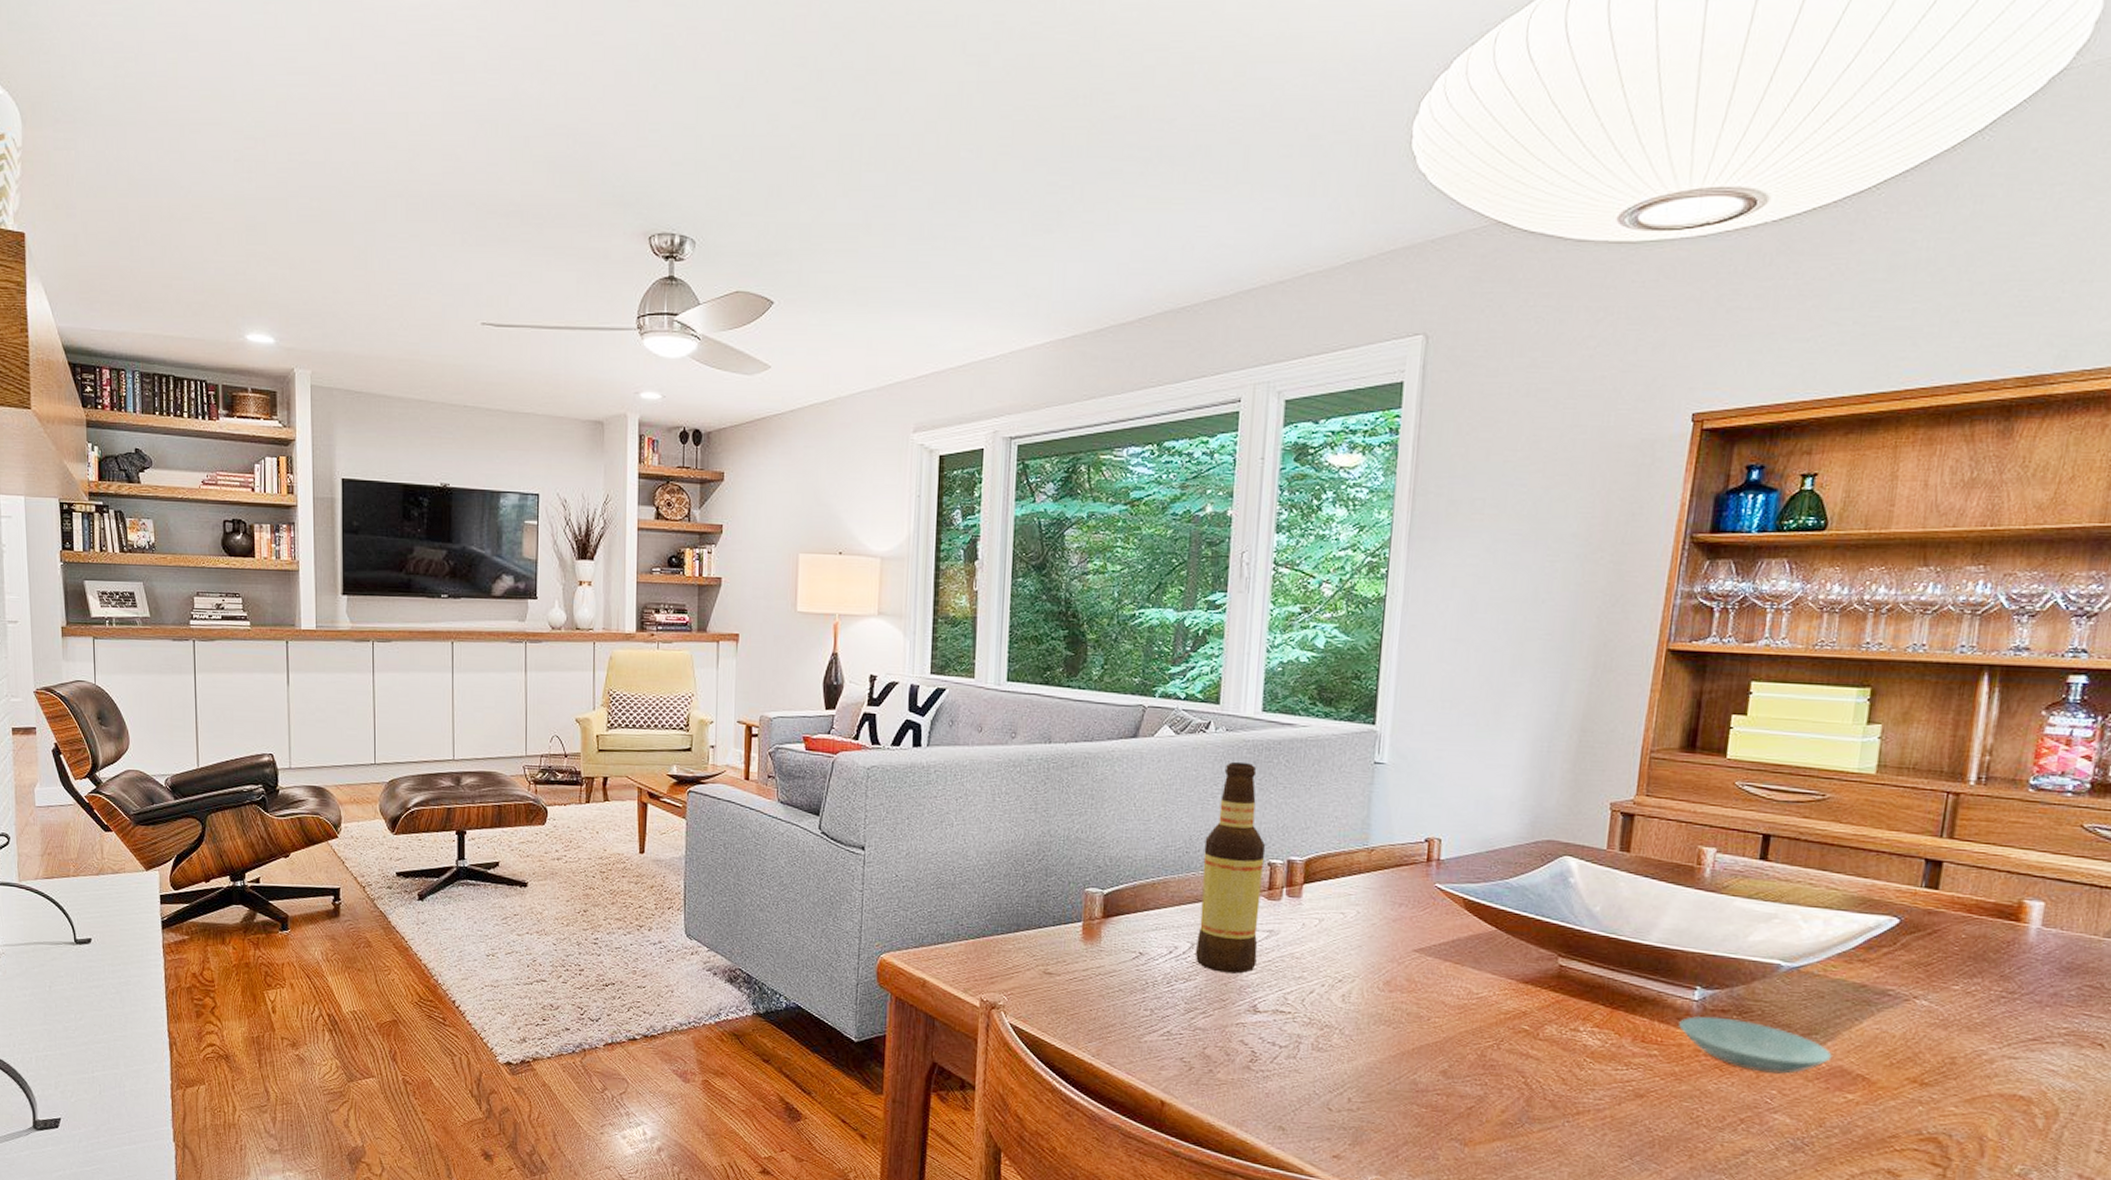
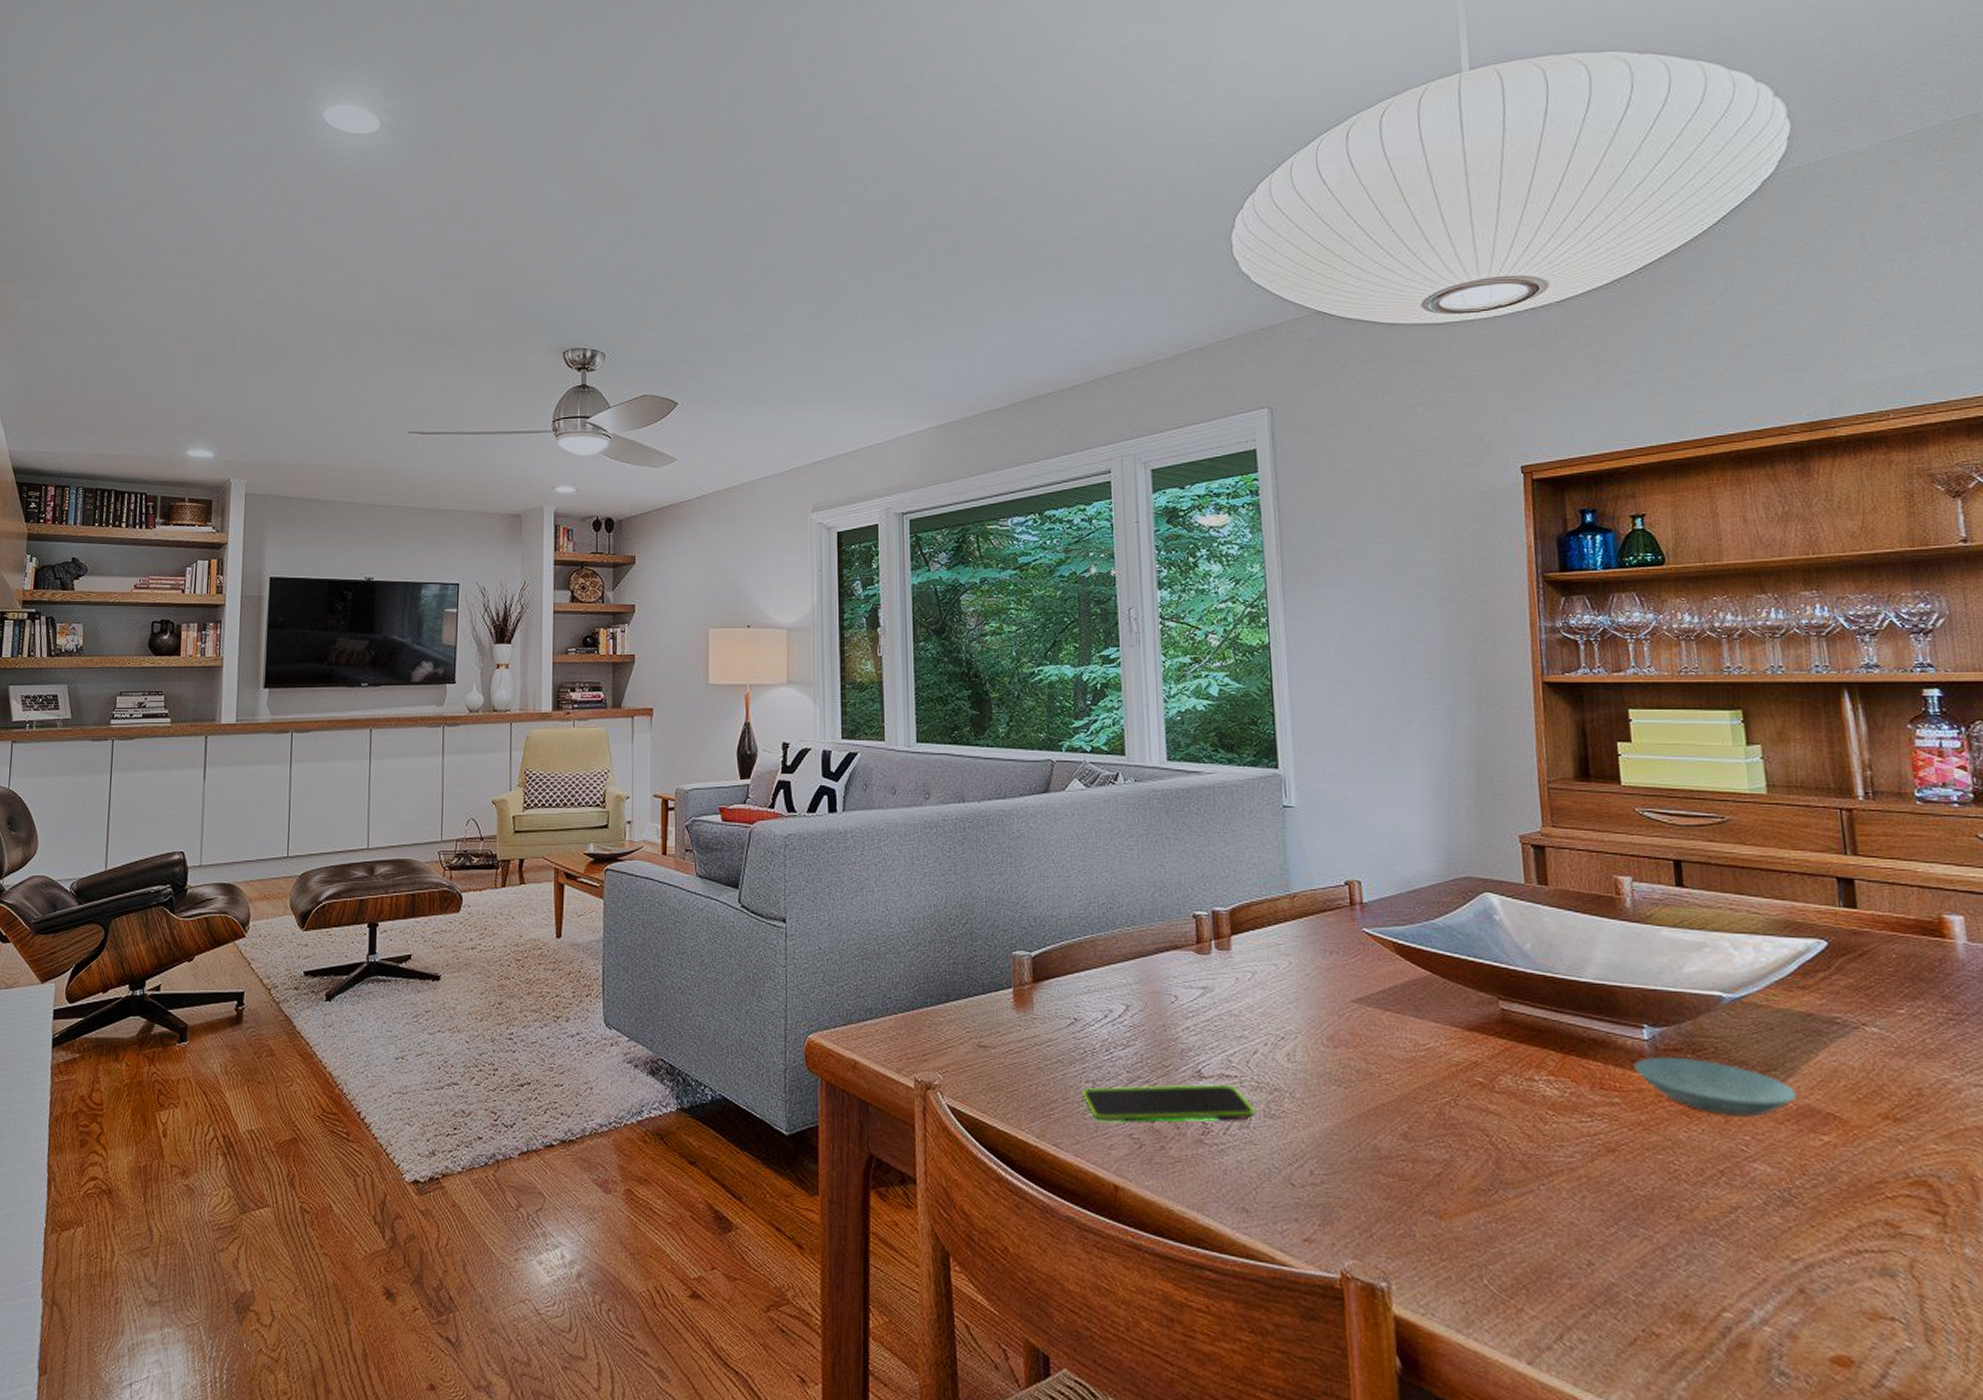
smartphone: none [1140,1015,1305,1052] -> present [1082,1084,1256,1122]
bottle: present [1195,761,1266,974] -> none [1127,812,1195,1036]

